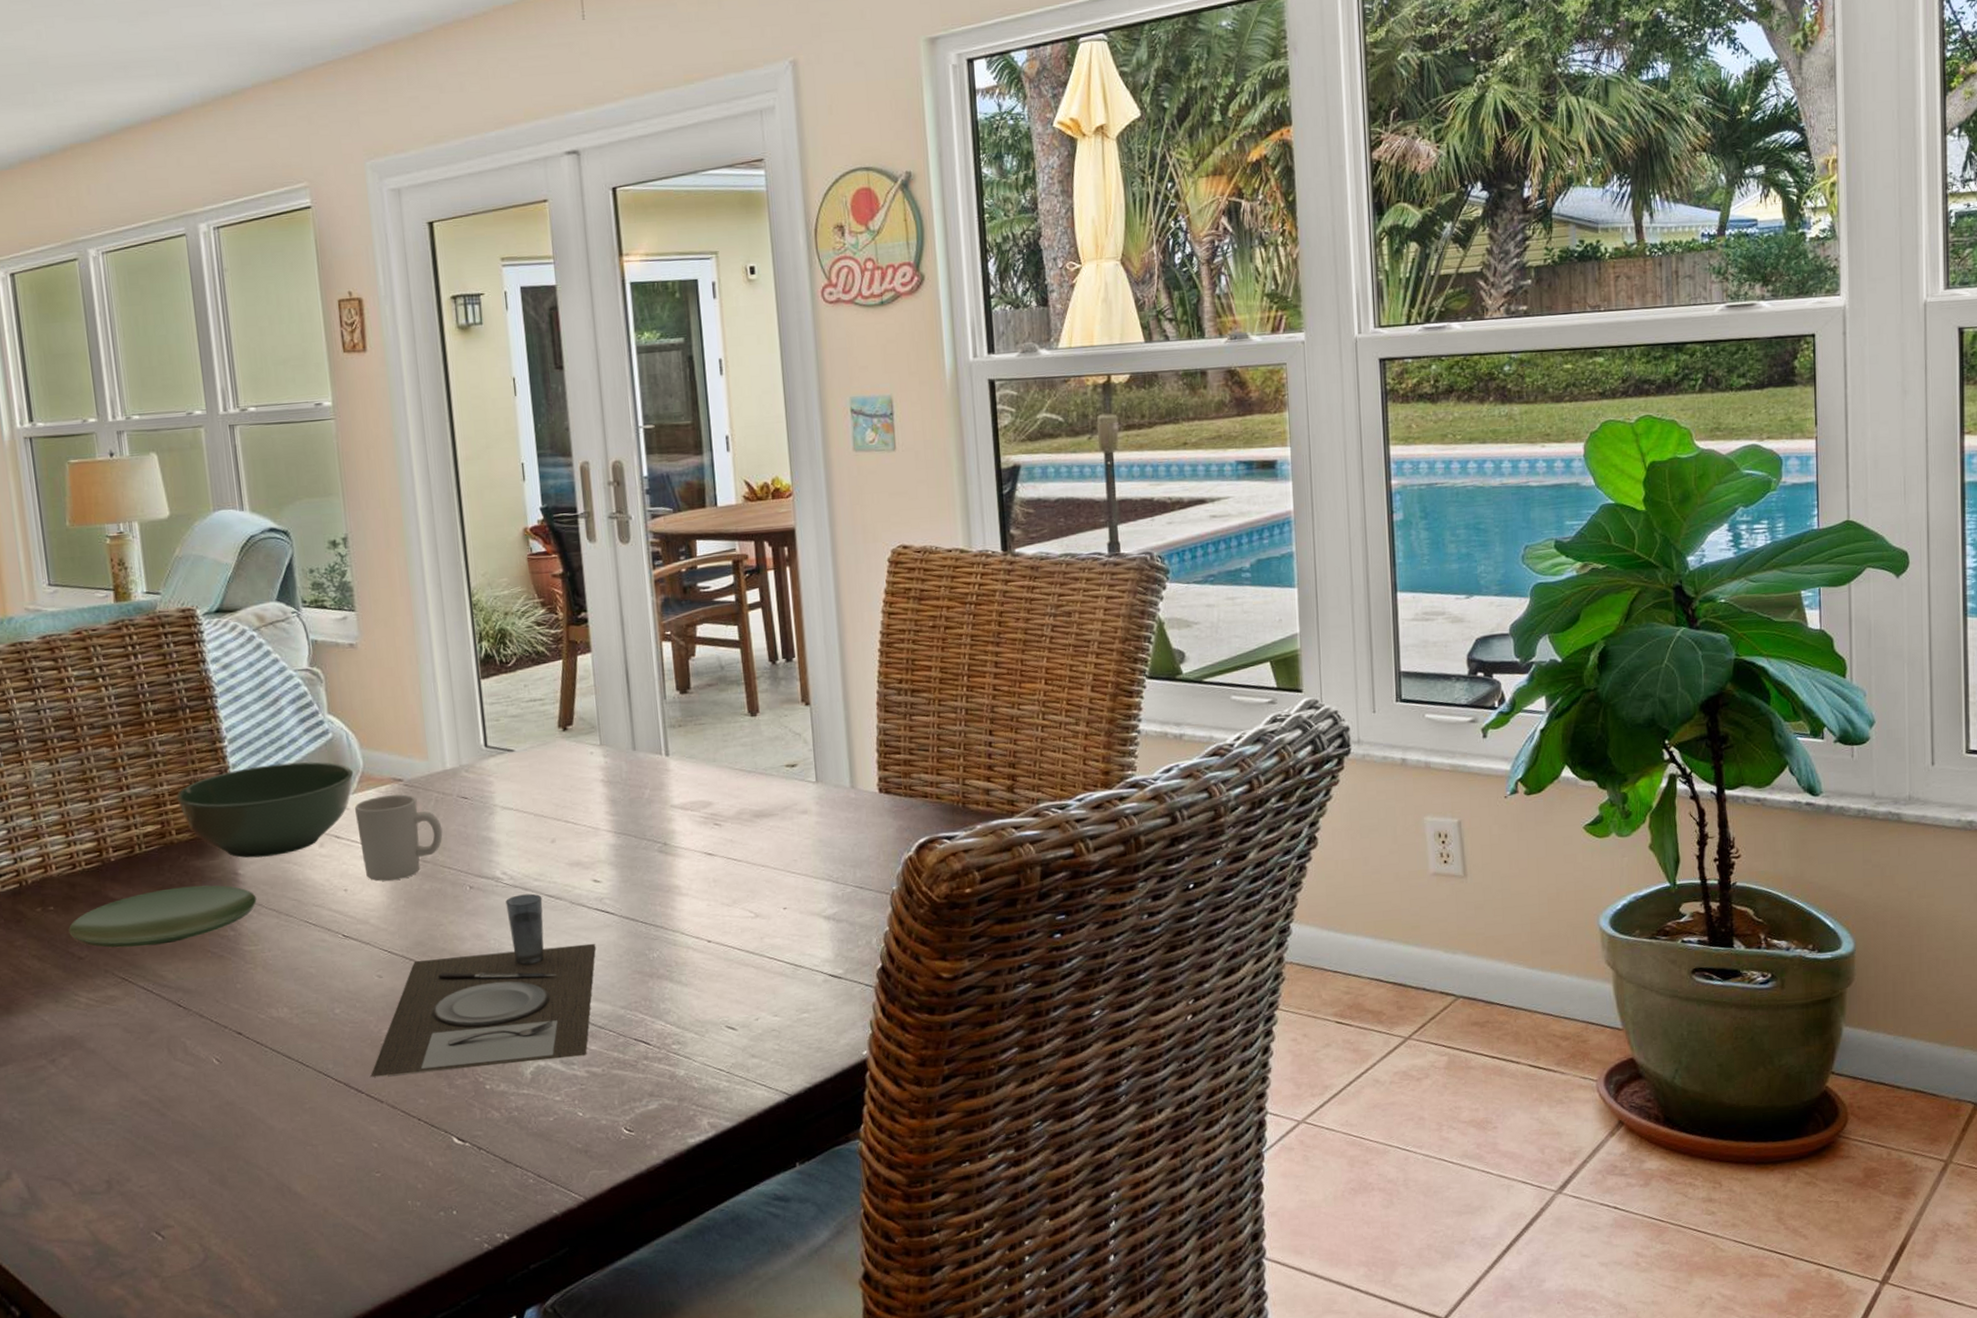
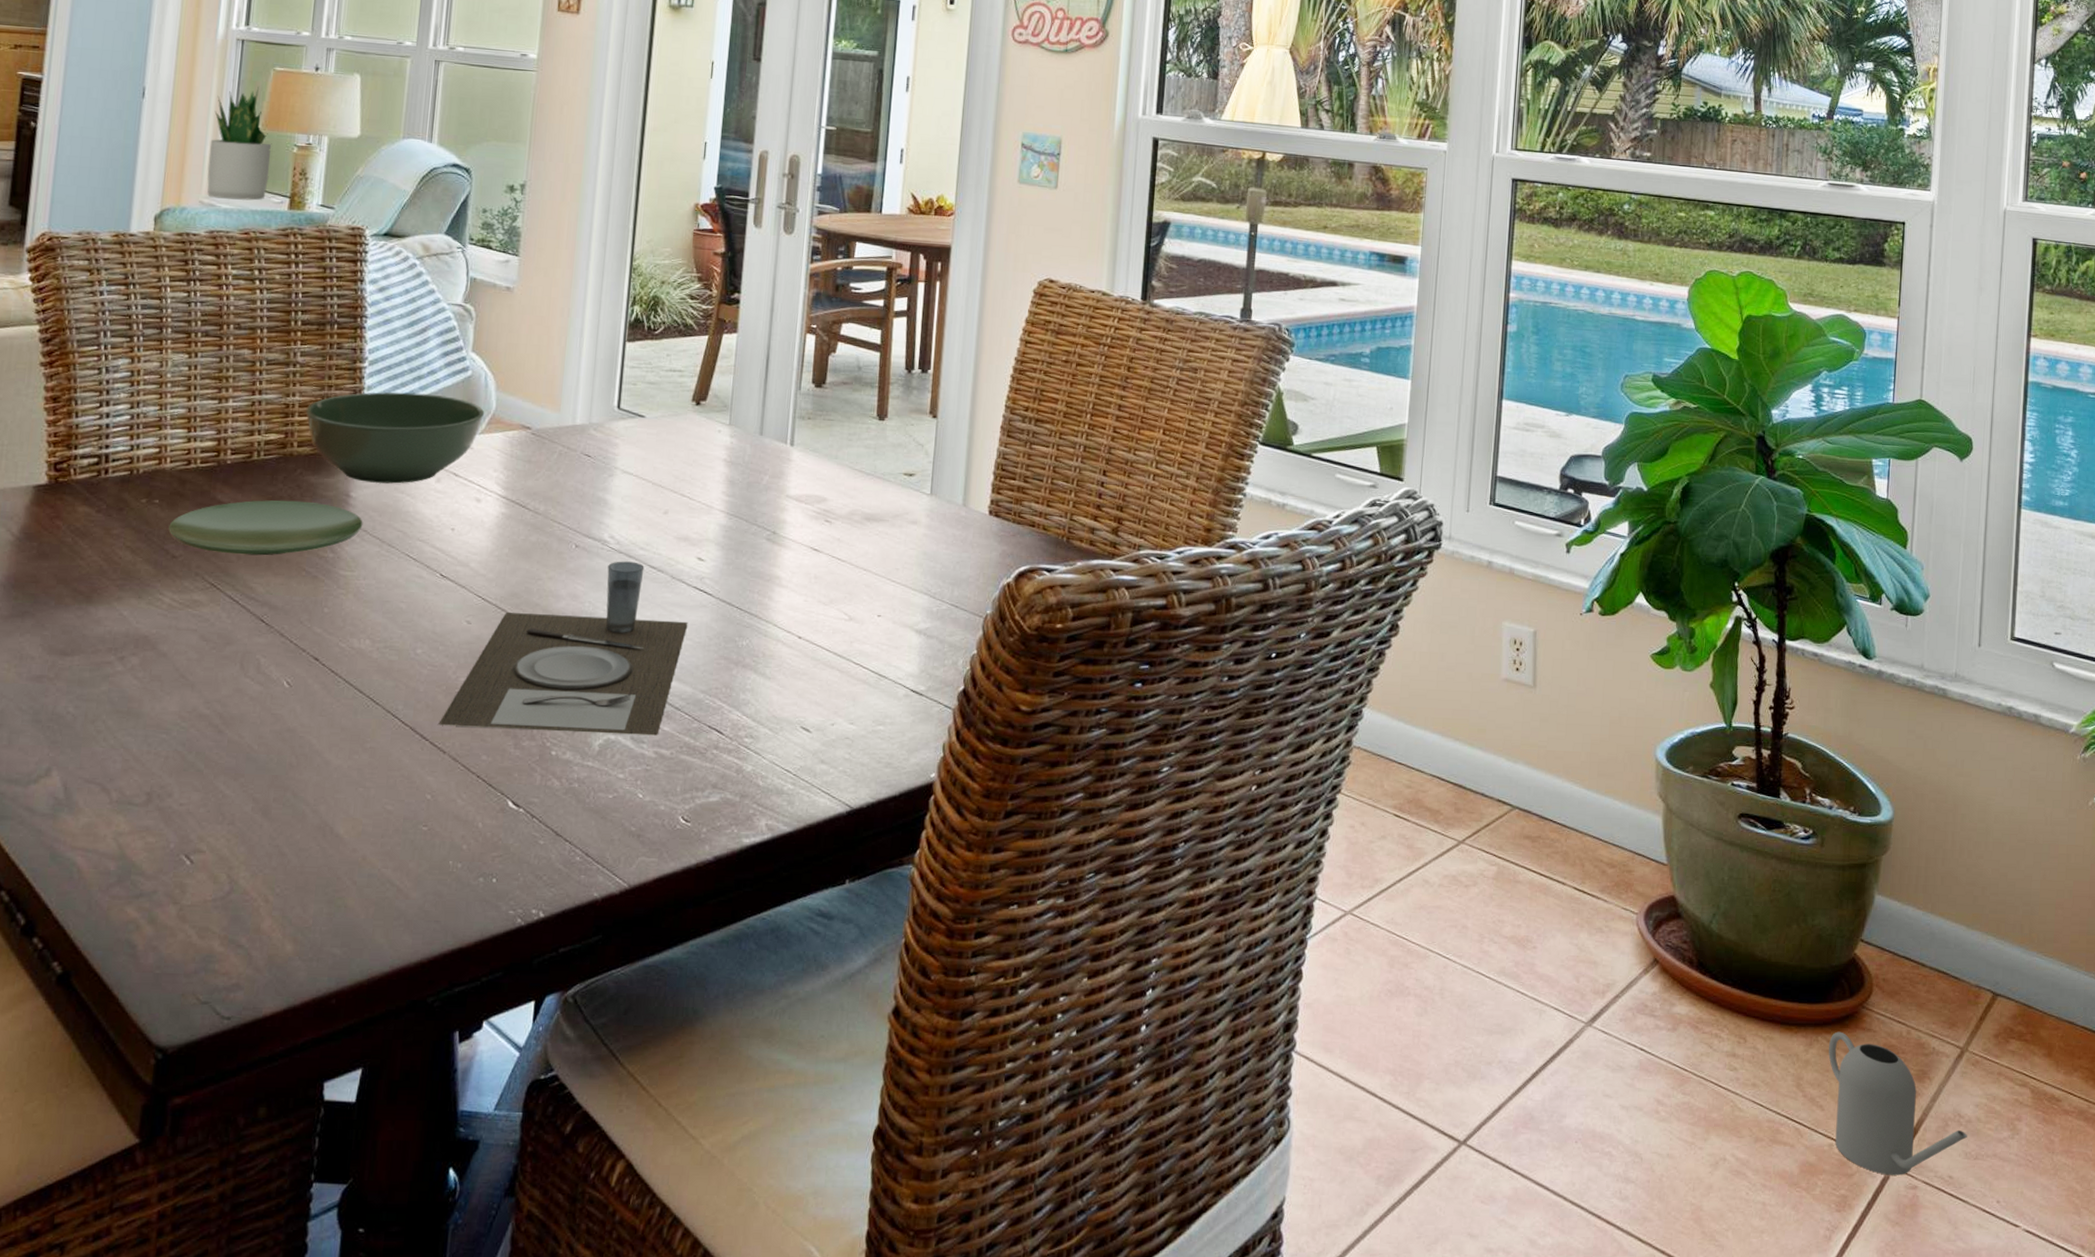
planter: none [18,482,89,603] -> present [207,86,272,201]
mug: present [355,794,443,881] -> none [475,441,560,527]
watering can: none [1807,1163,1958,1290] -> present [1828,1031,1967,1175]

